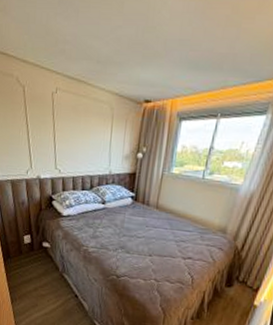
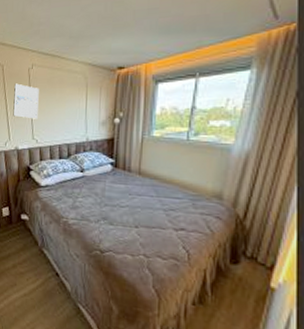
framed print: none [35,108,63,149] -> present [13,83,39,119]

